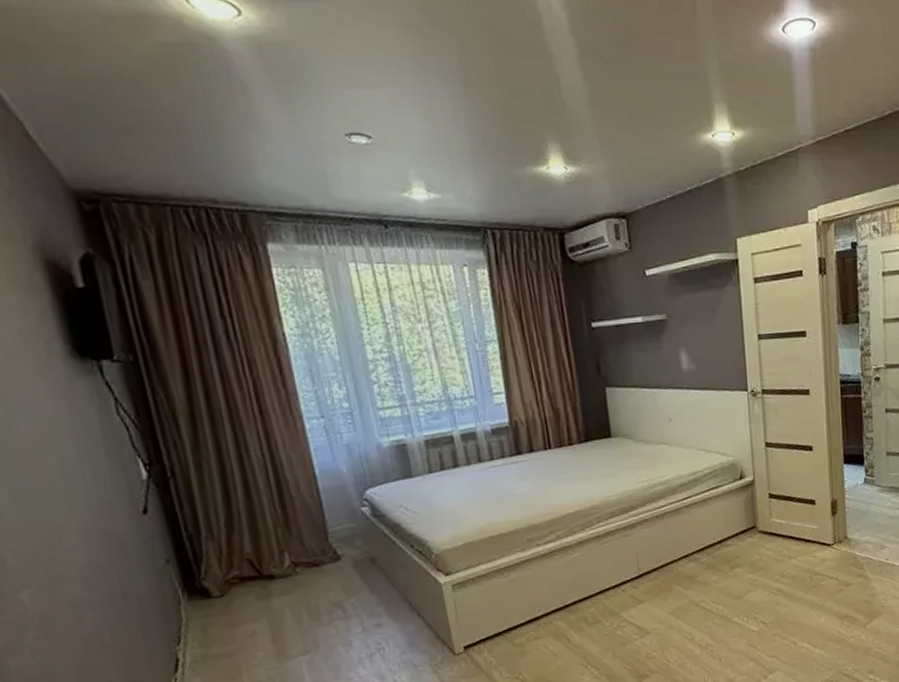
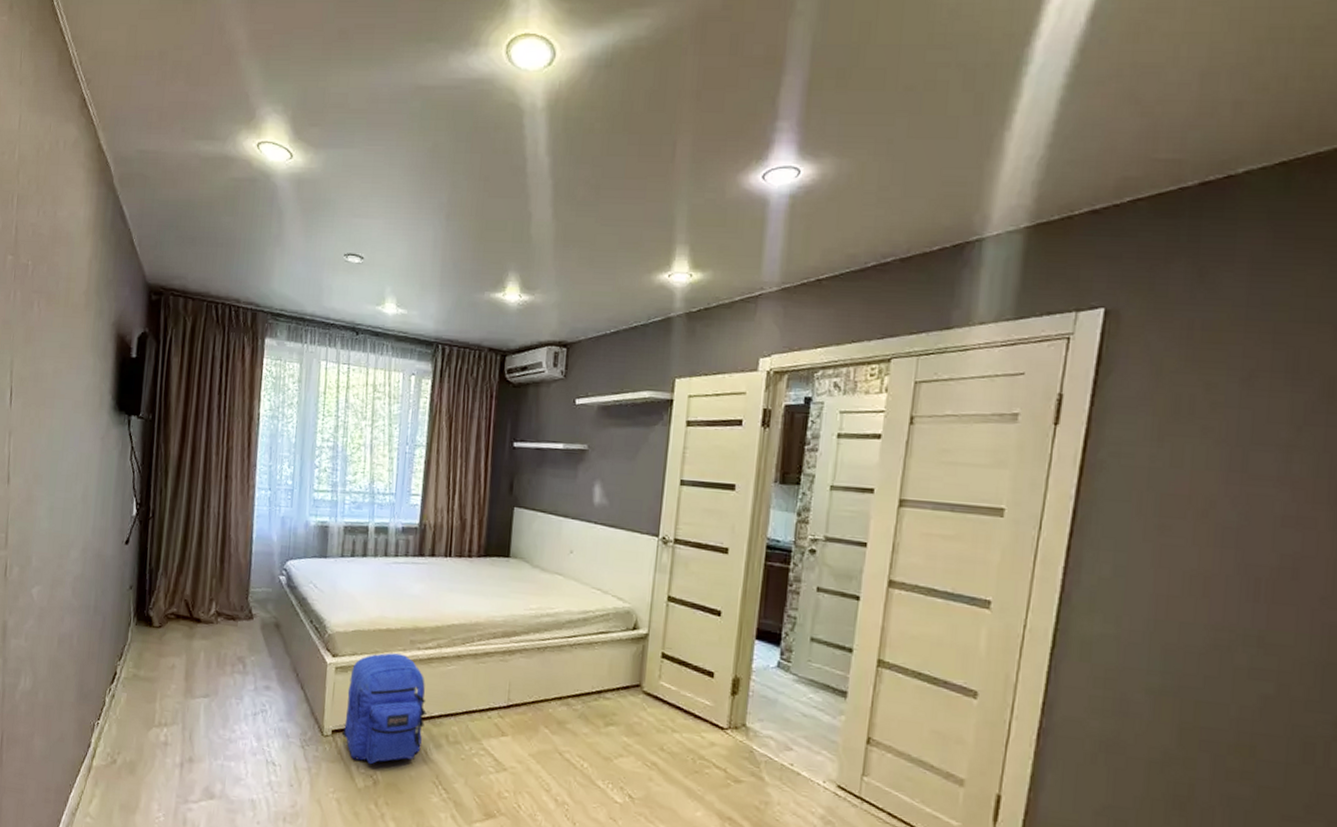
backpack: none [470,554,562,668] -> present [341,653,427,765]

